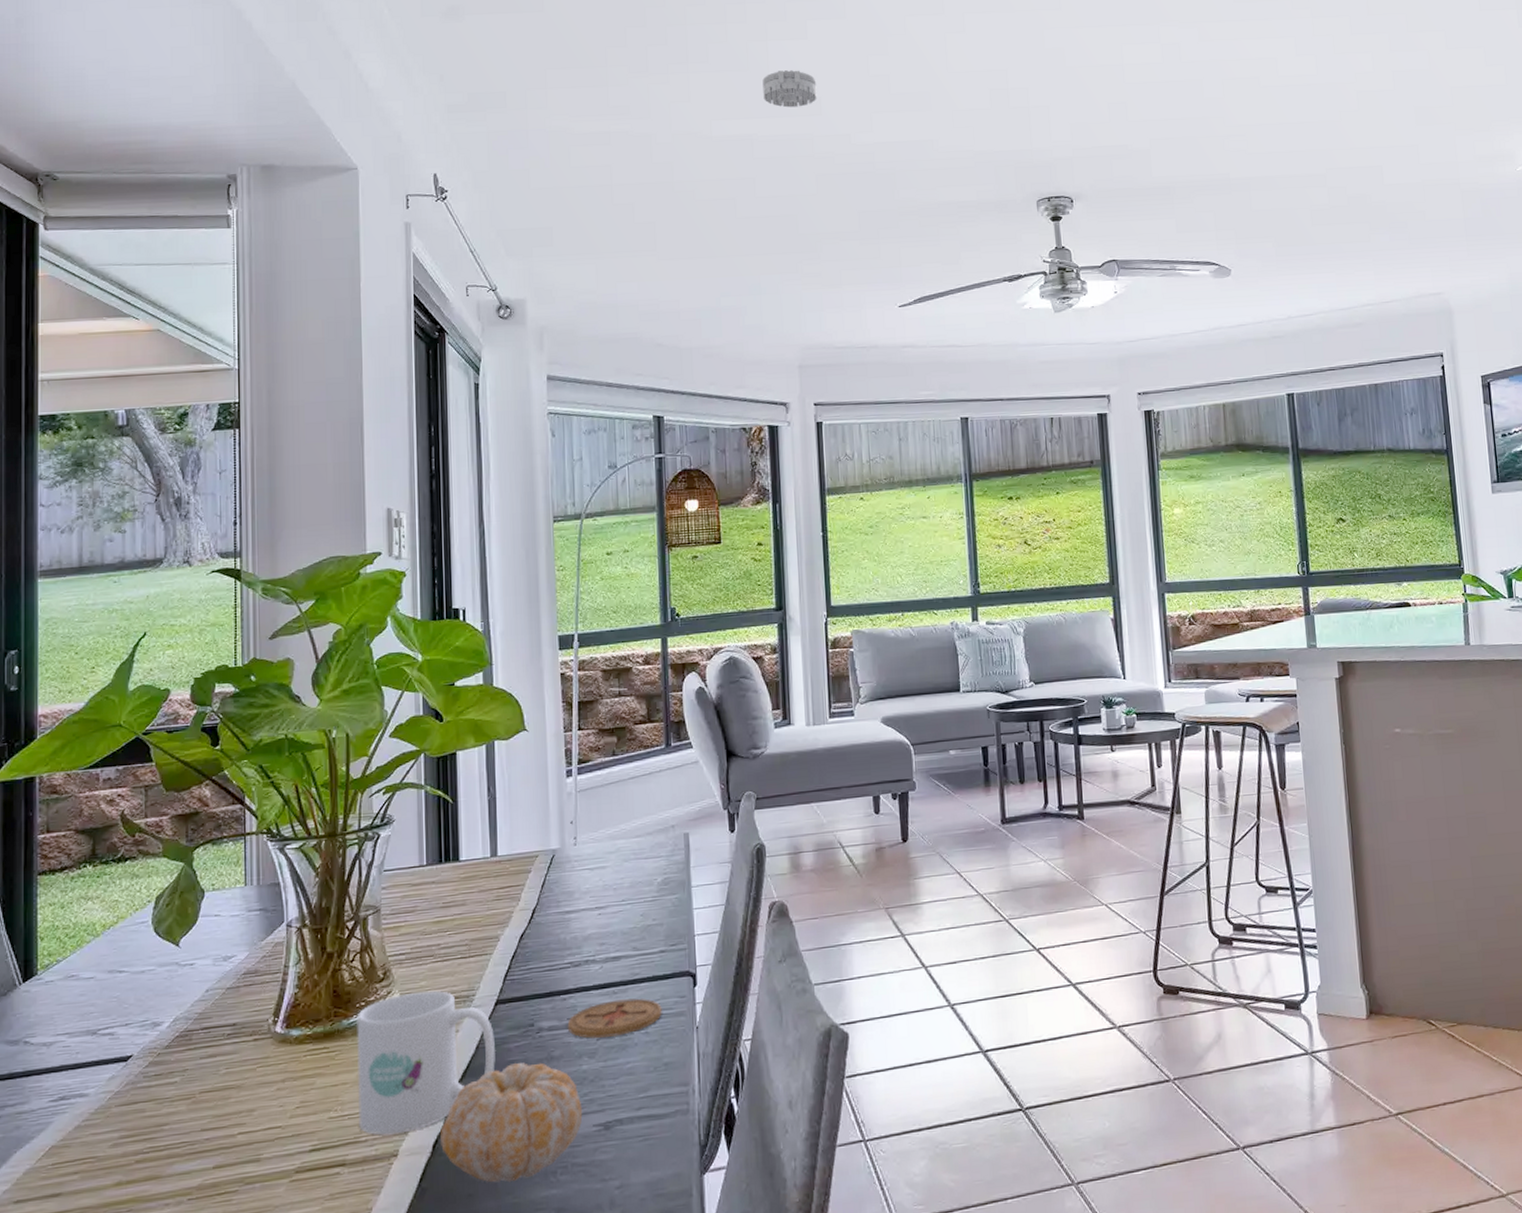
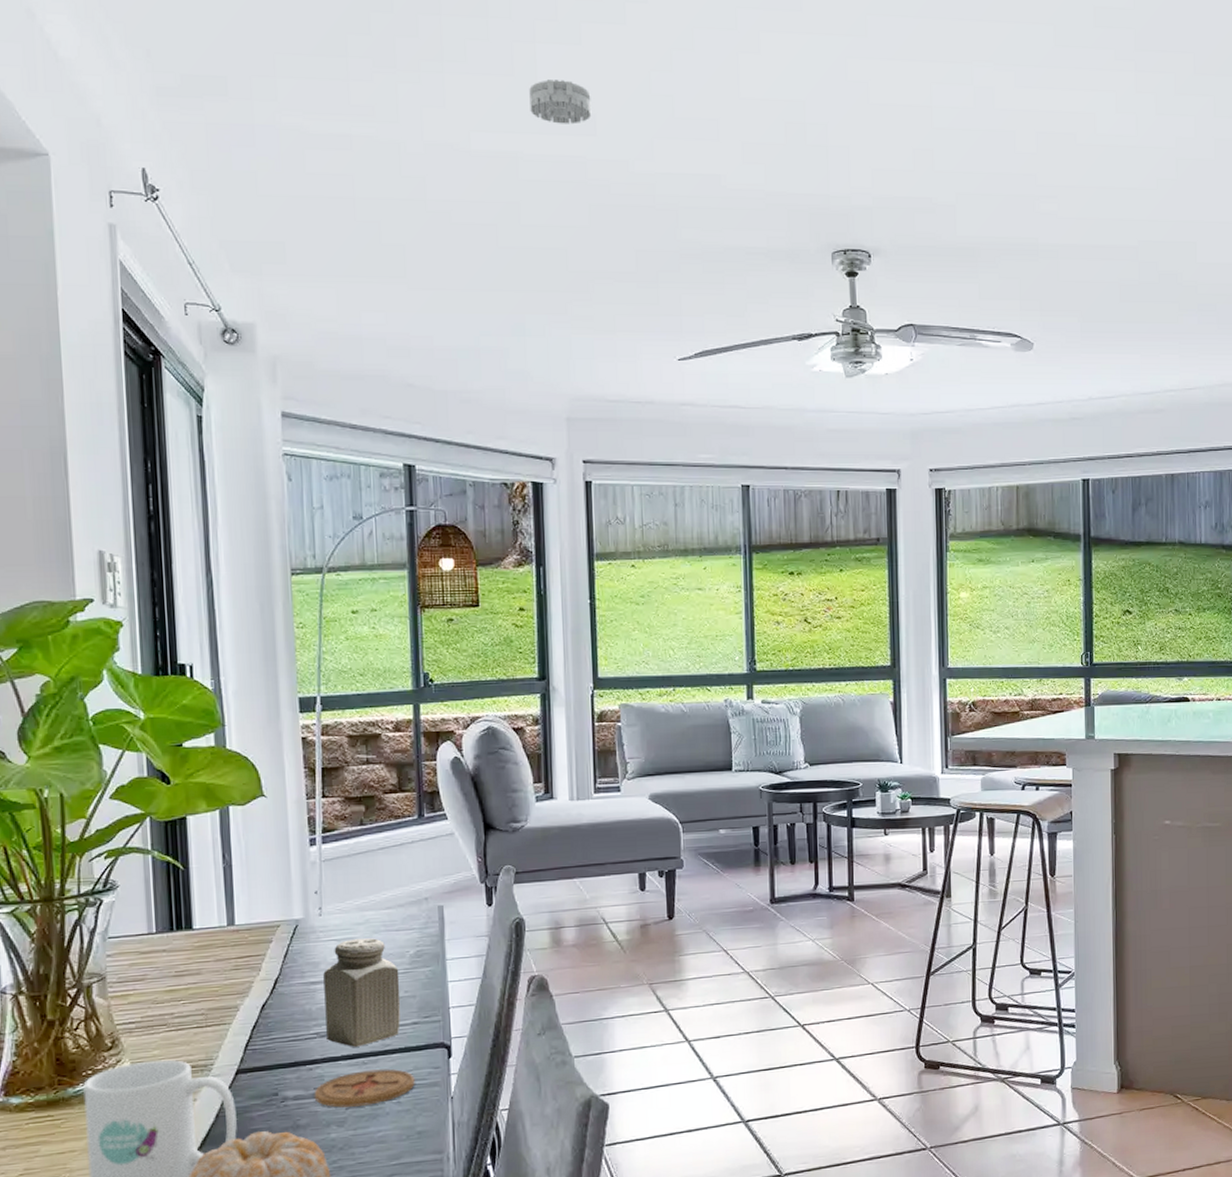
salt shaker: none [577,866,649,976] -> present [323,938,401,1047]

